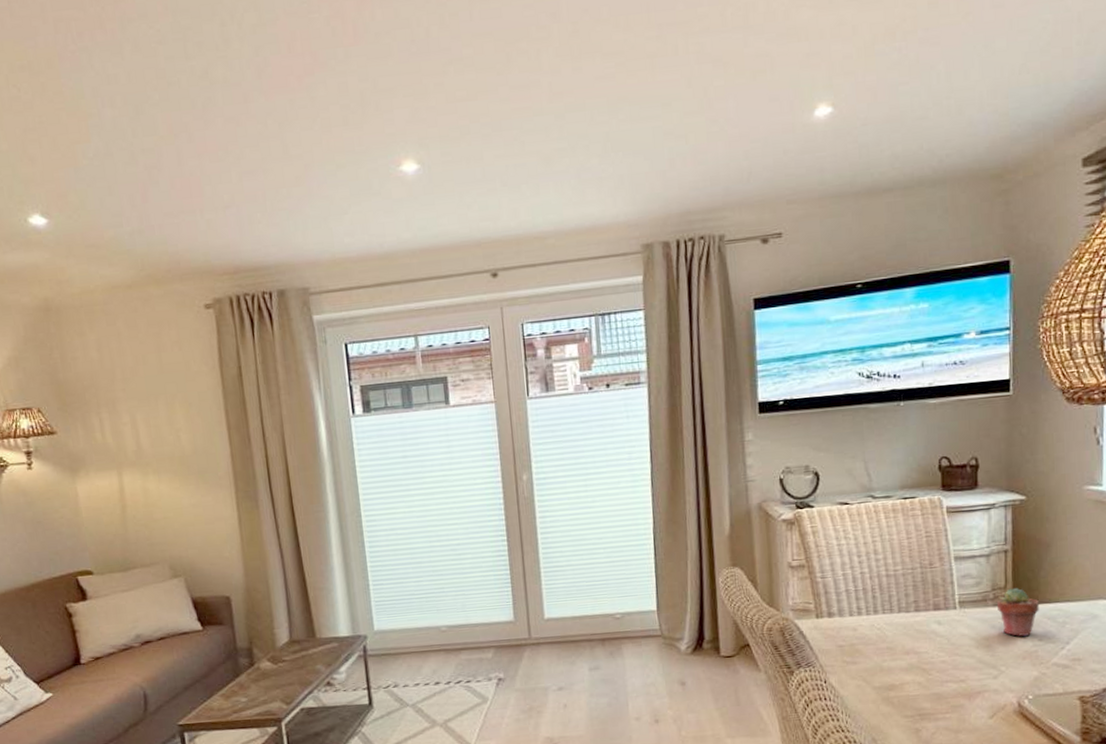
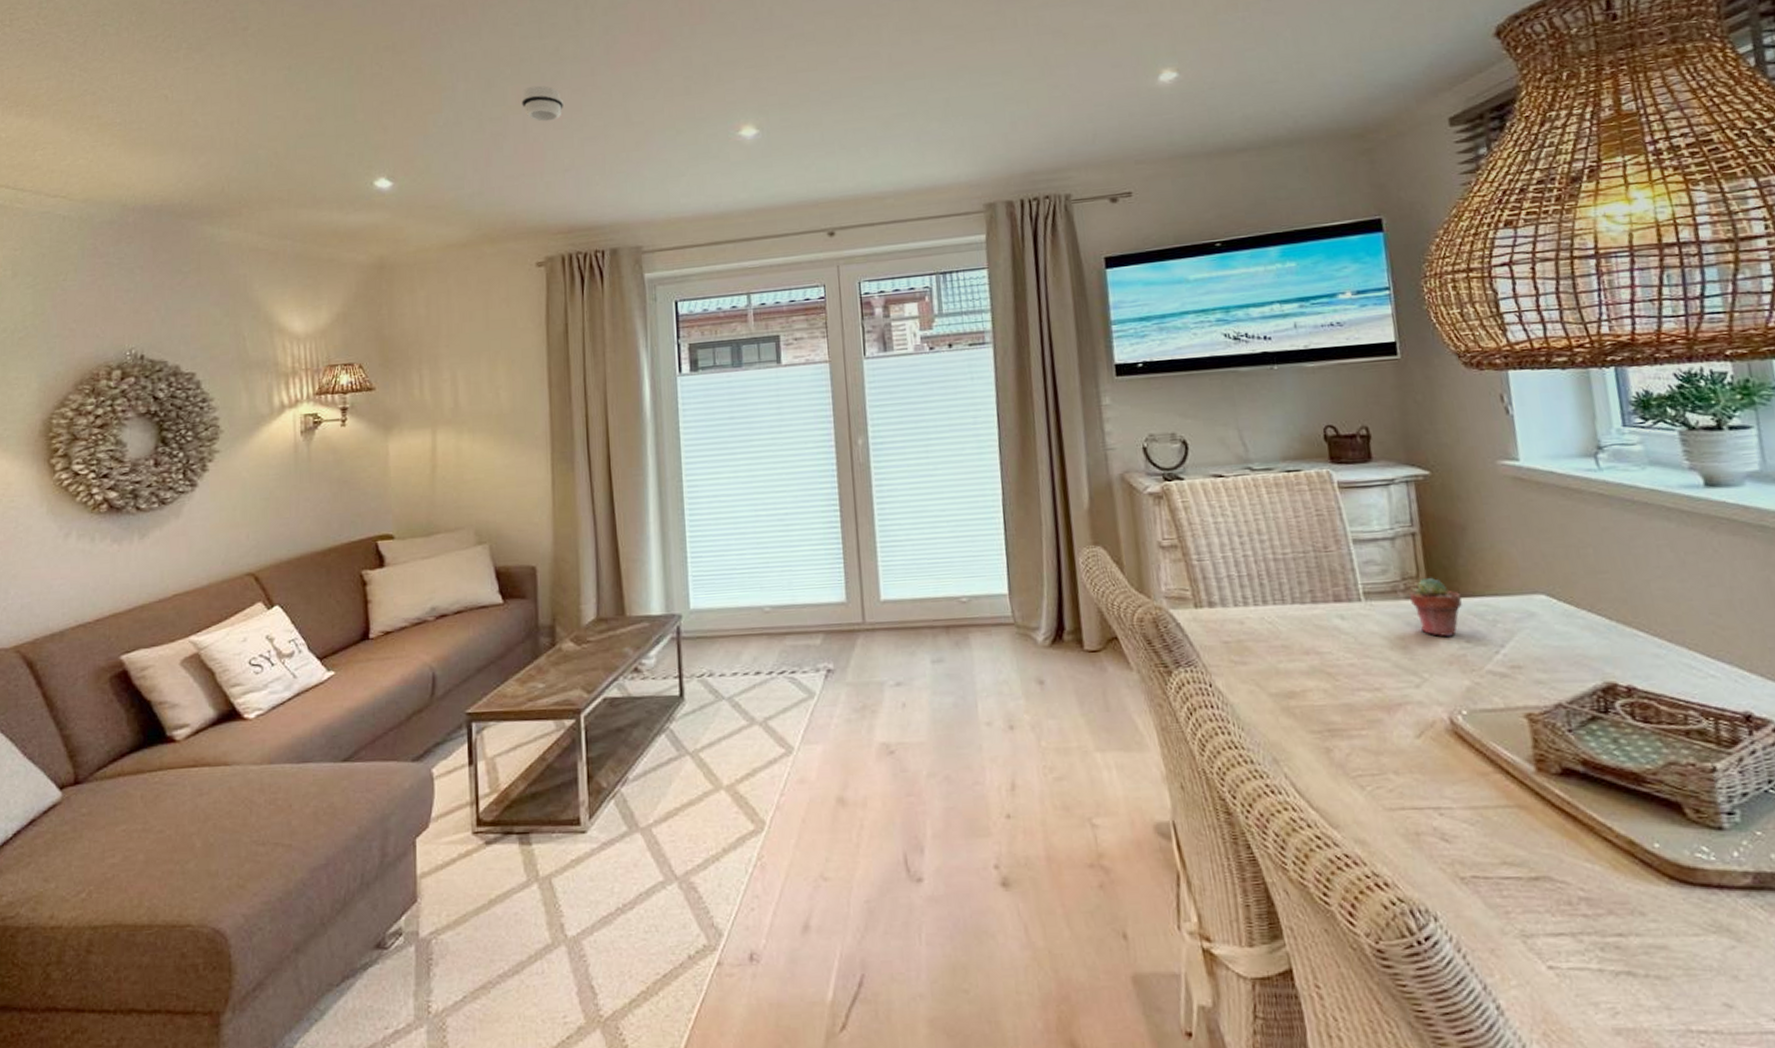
smoke detector: none [173,113,219,154] -> present [521,85,564,122]

